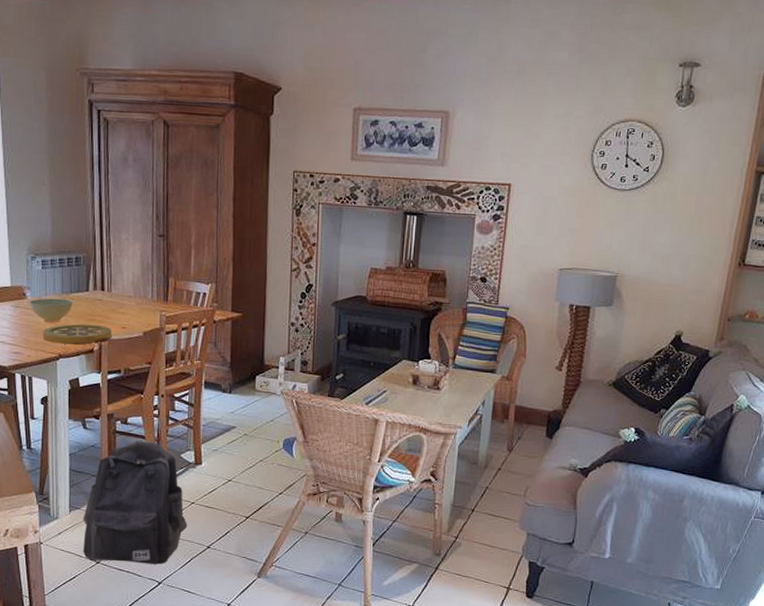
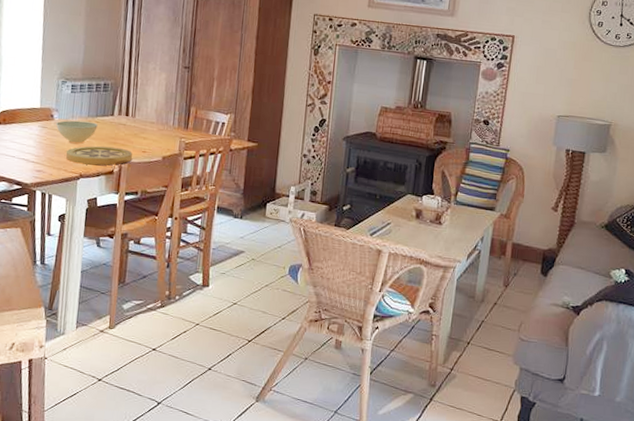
backpack: present [83,441,188,565] -> none [86,261,191,385]

